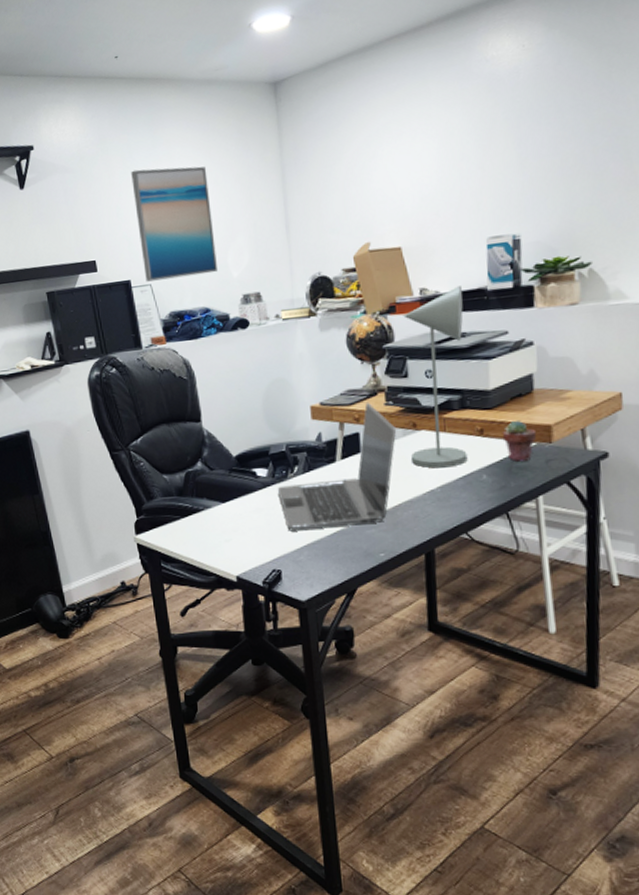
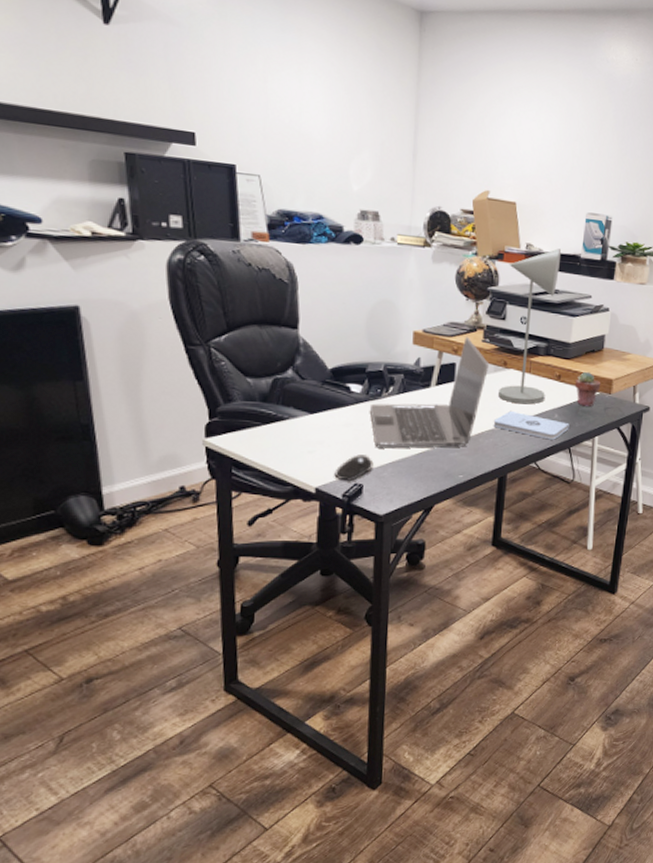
wall art: present [131,166,217,282] -> none [251,48,339,181]
computer mouse: none [252,539,289,567] -> present [334,454,374,481]
notepad: none [410,476,503,506] -> present [493,410,570,440]

